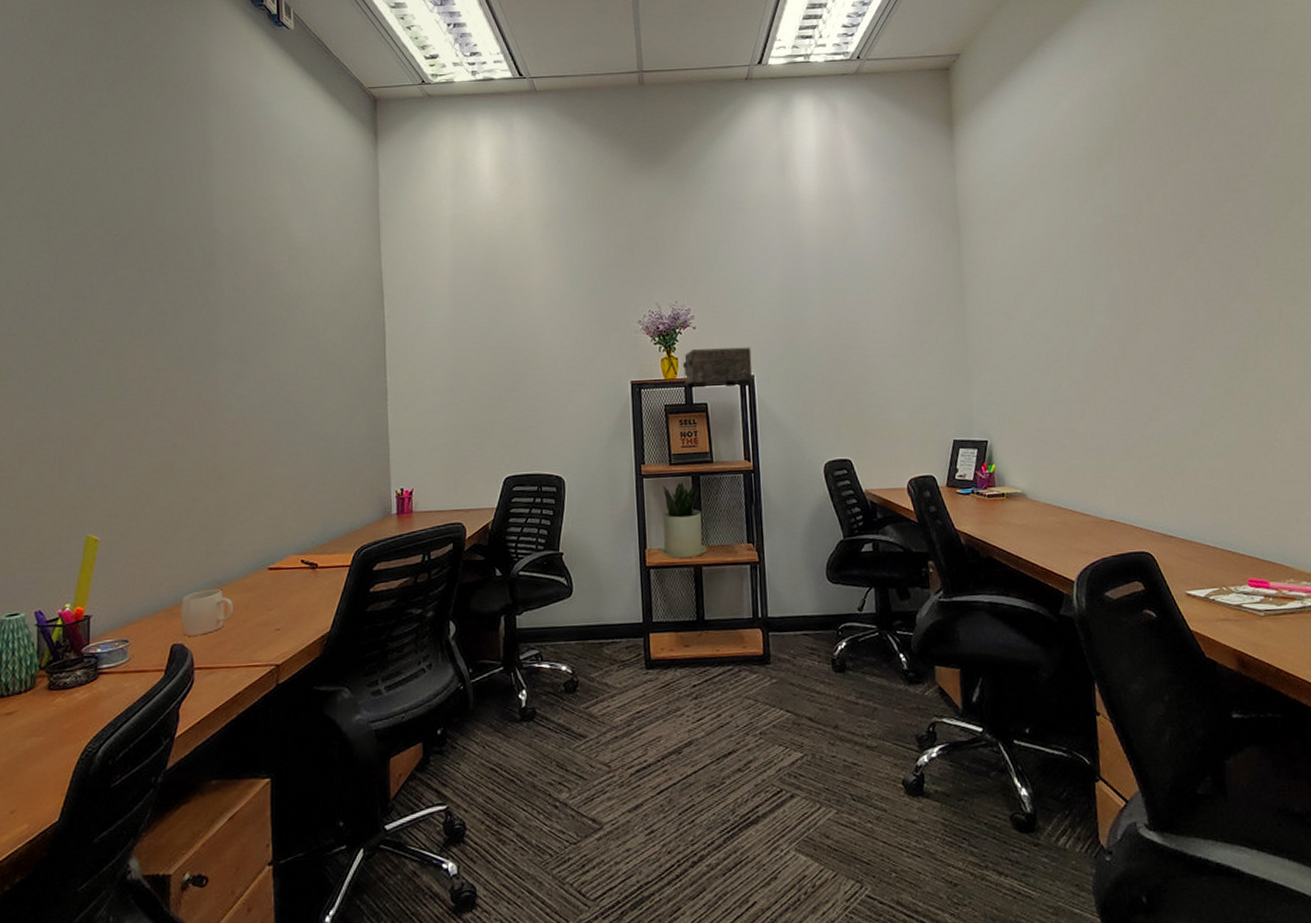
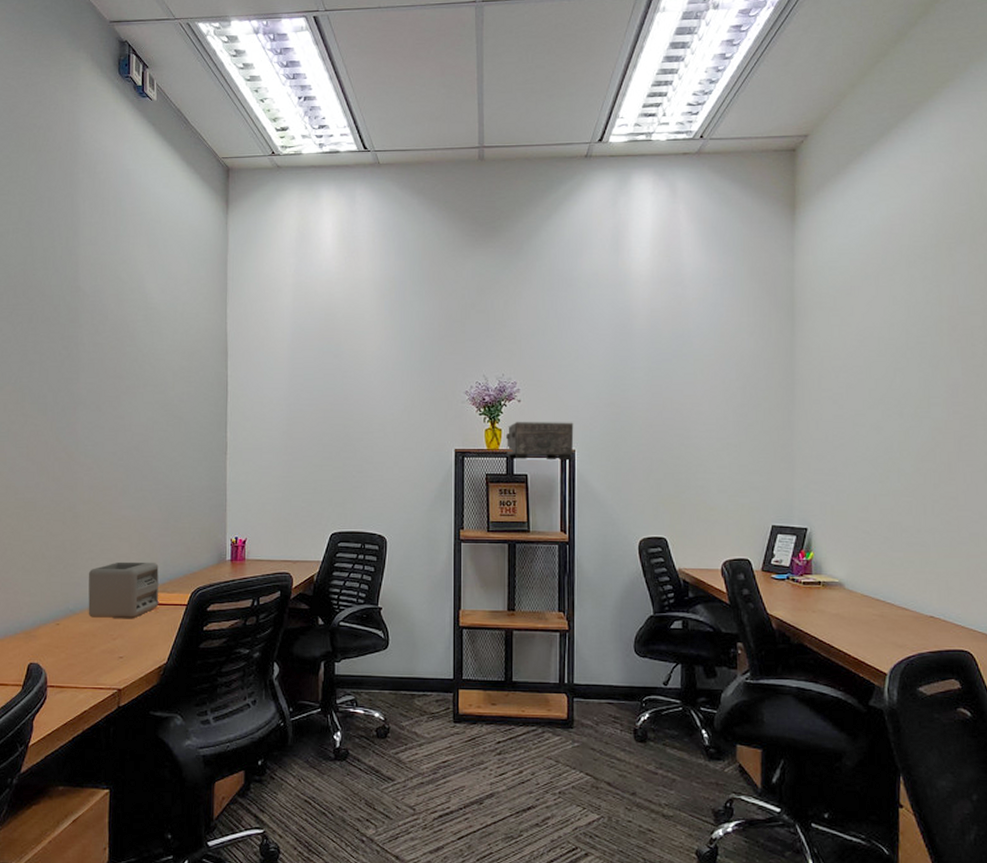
mug: present [180,588,234,637] -> none [36,616,84,658]
desk organizer: none [237,521,319,588] -> present [88,561,159,618]
planter: present [659,482,707,558] -> none [473,549,519,621]

